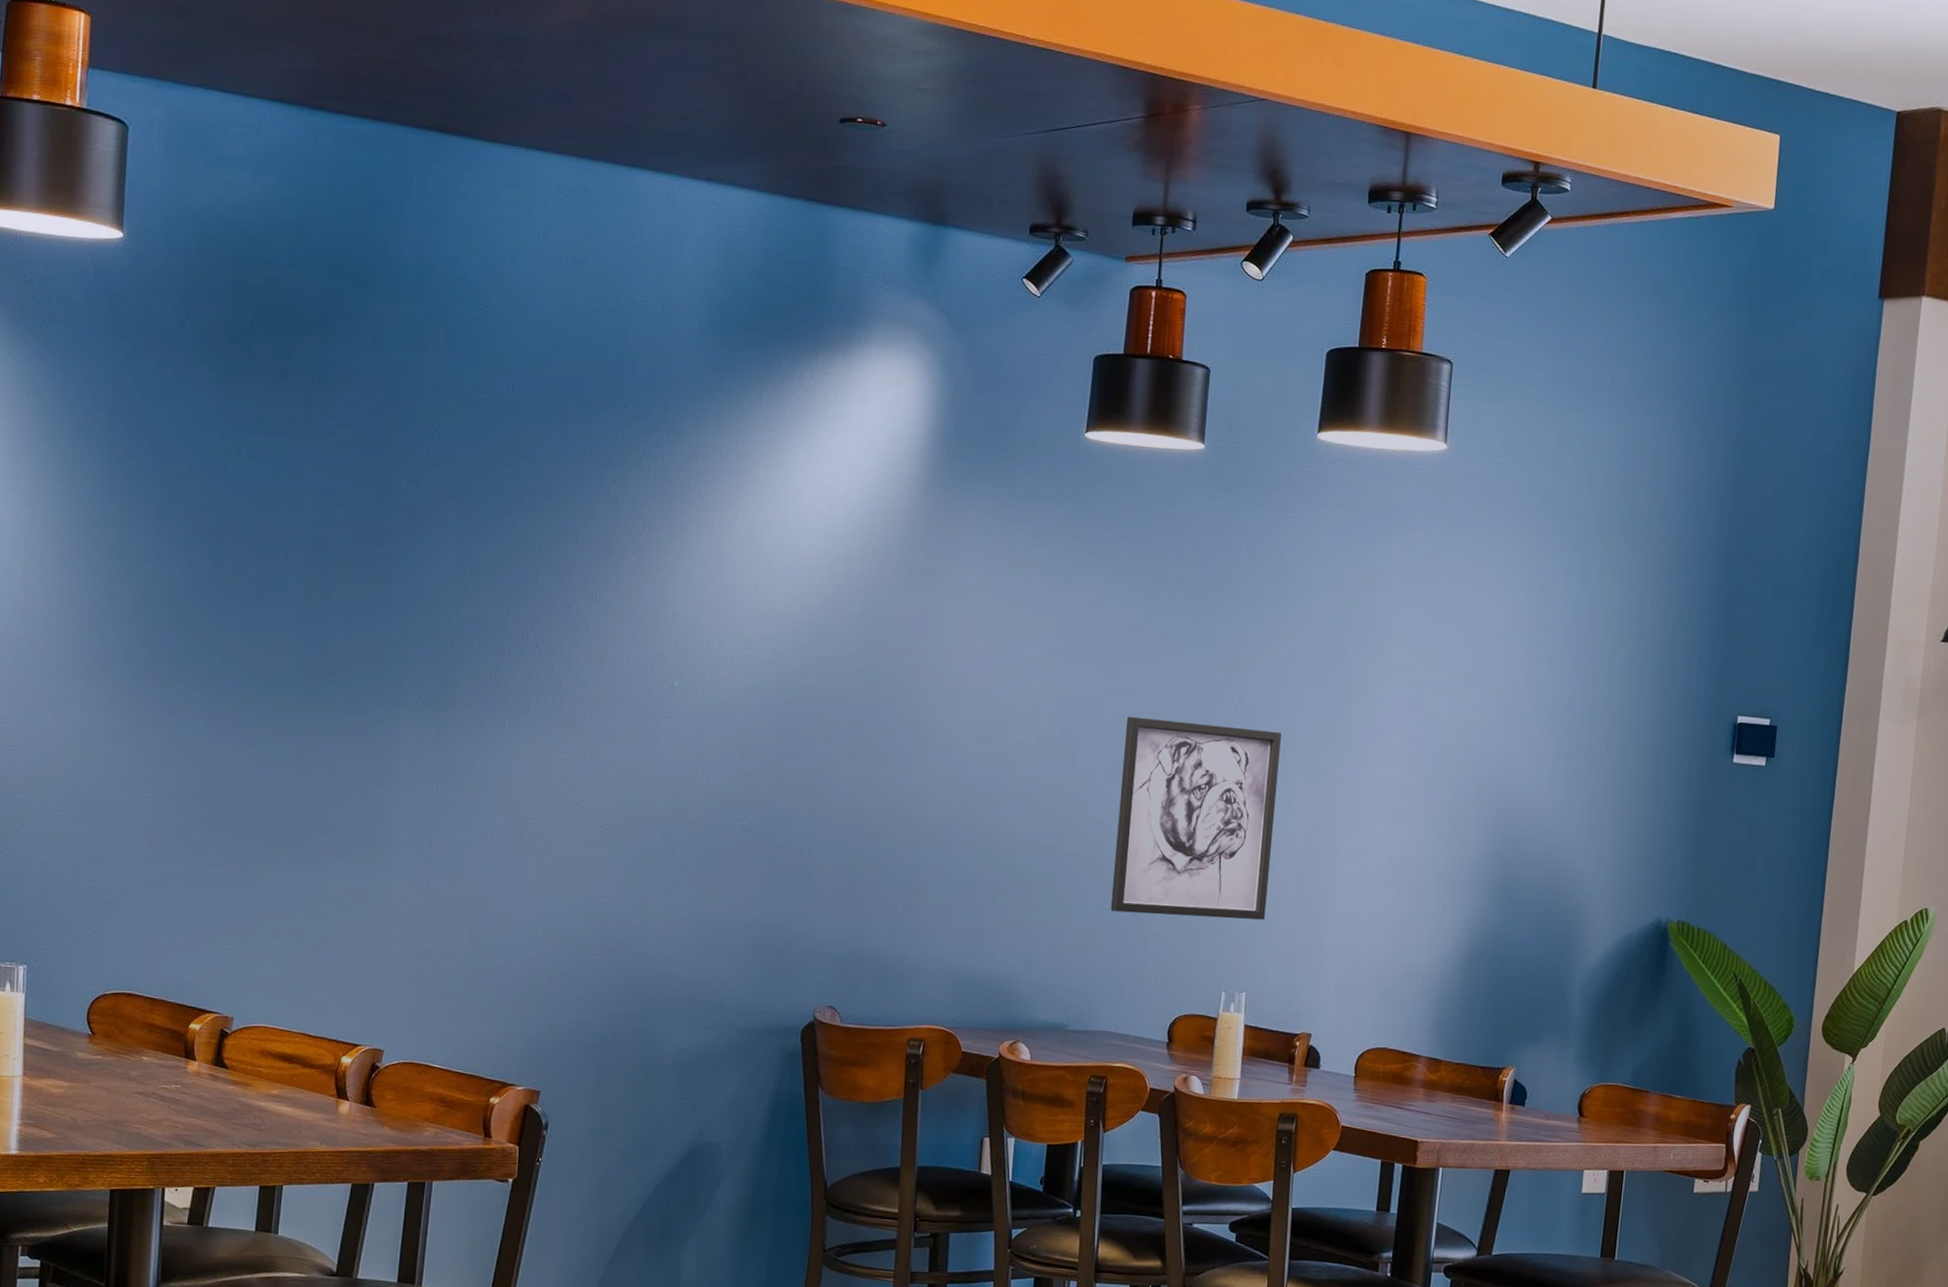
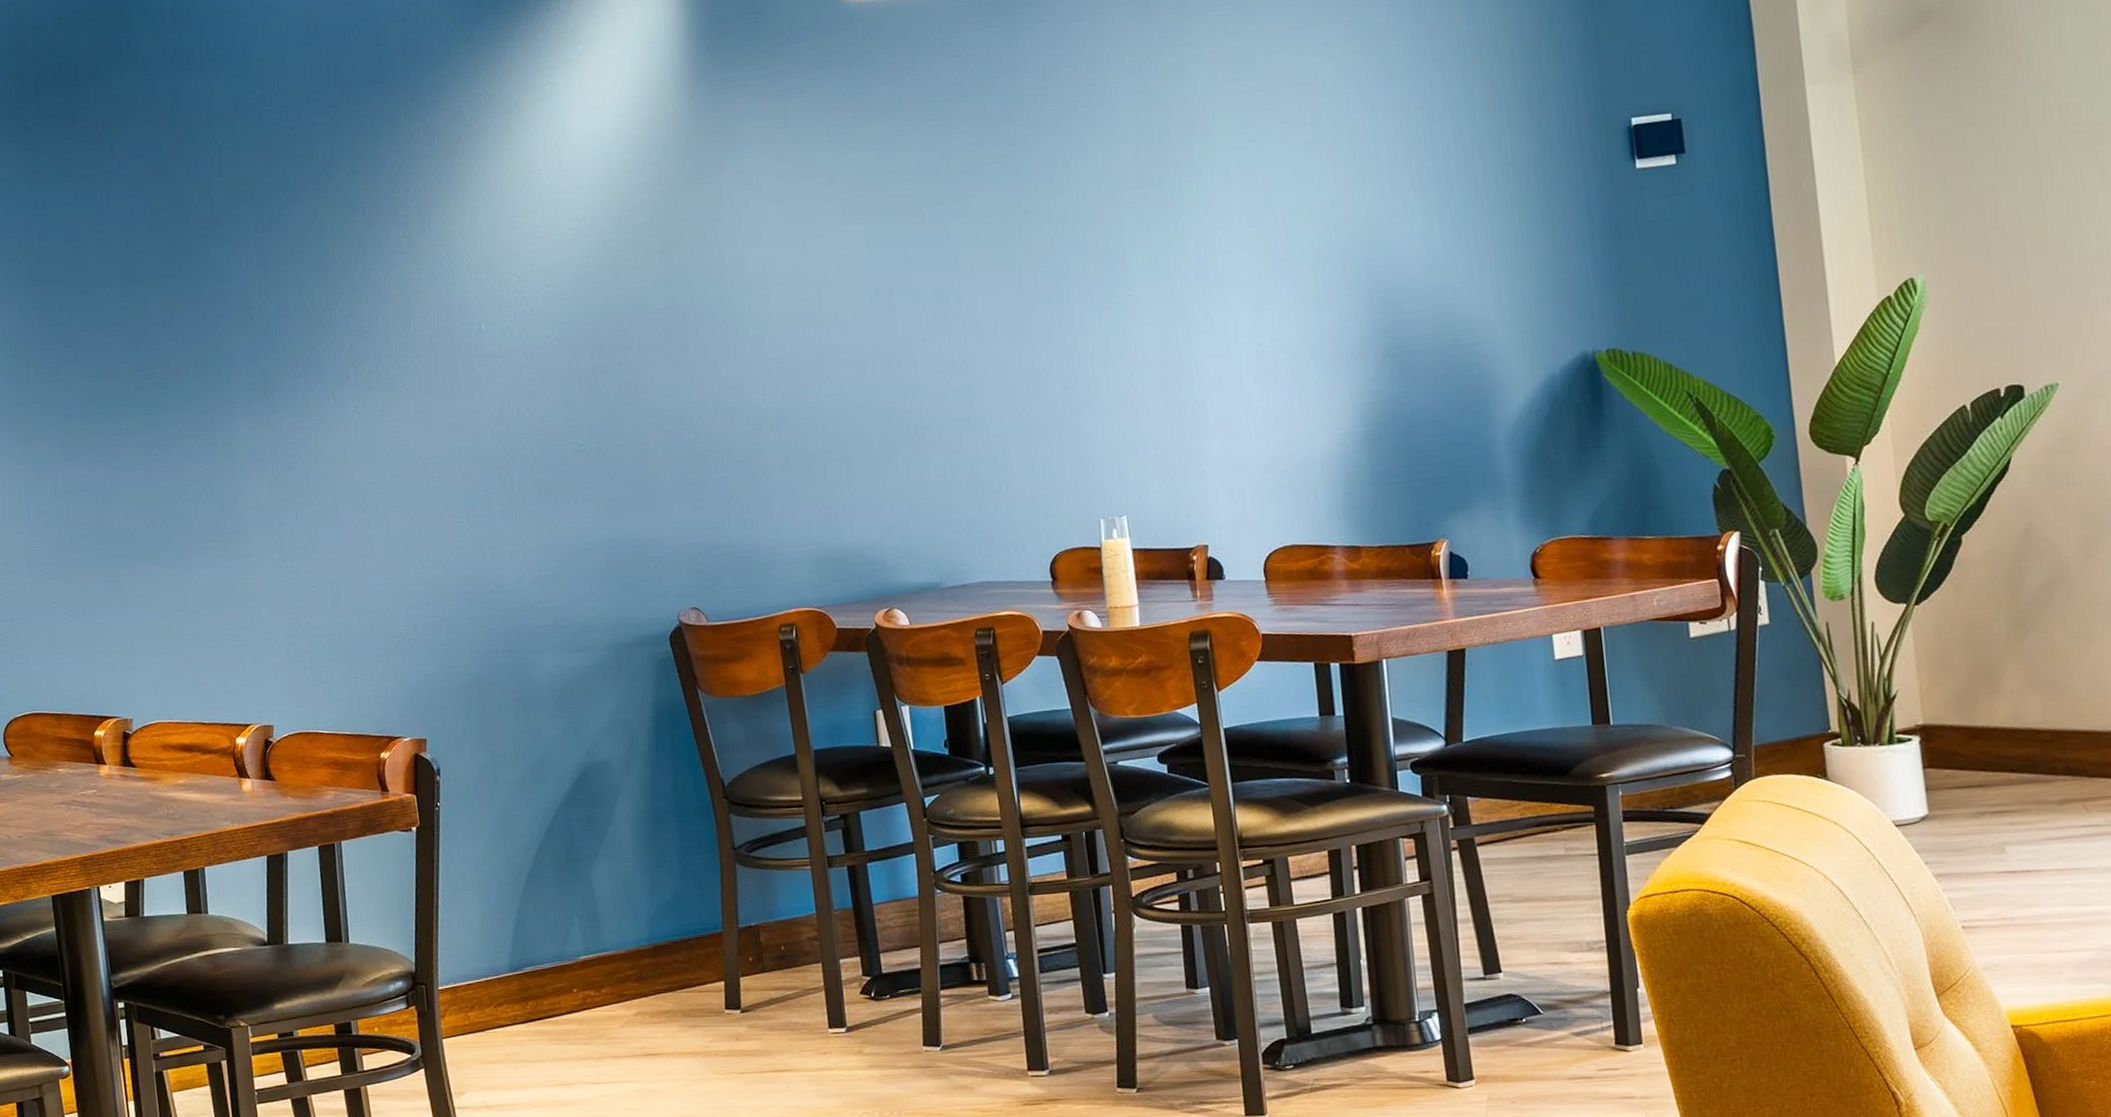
wall art: present [1110,716,1281,920] -> none [943,244,1132,460]

